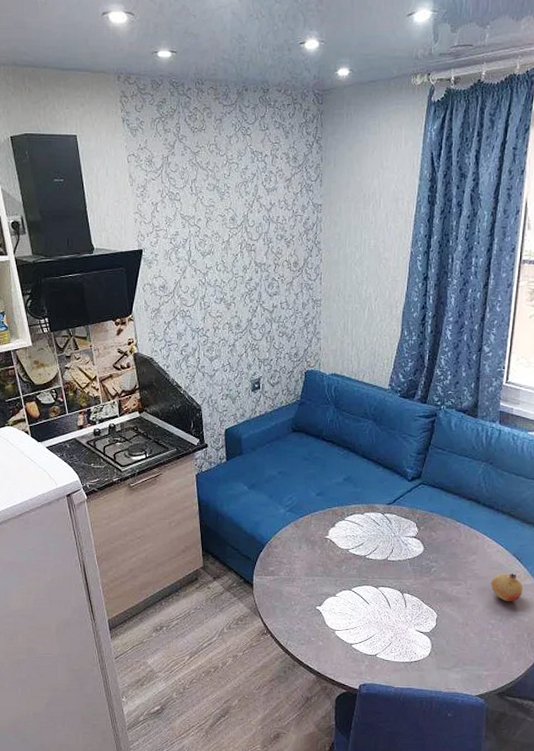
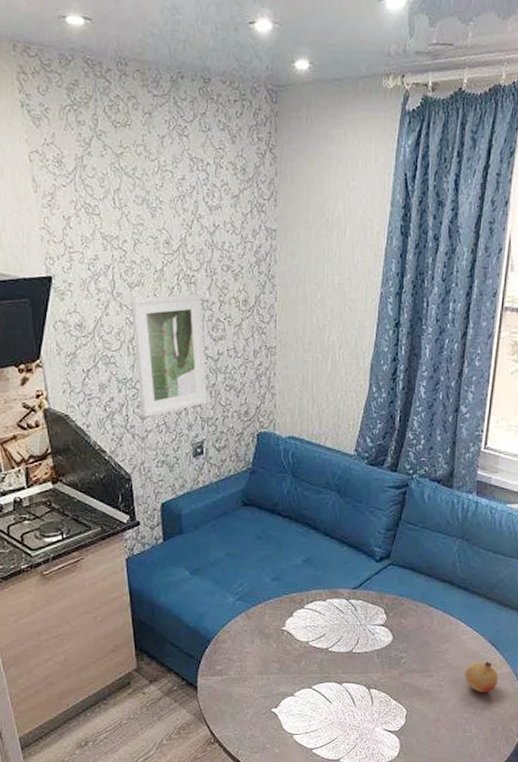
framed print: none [203,258,264,359] -> present [131,293,207,417]

